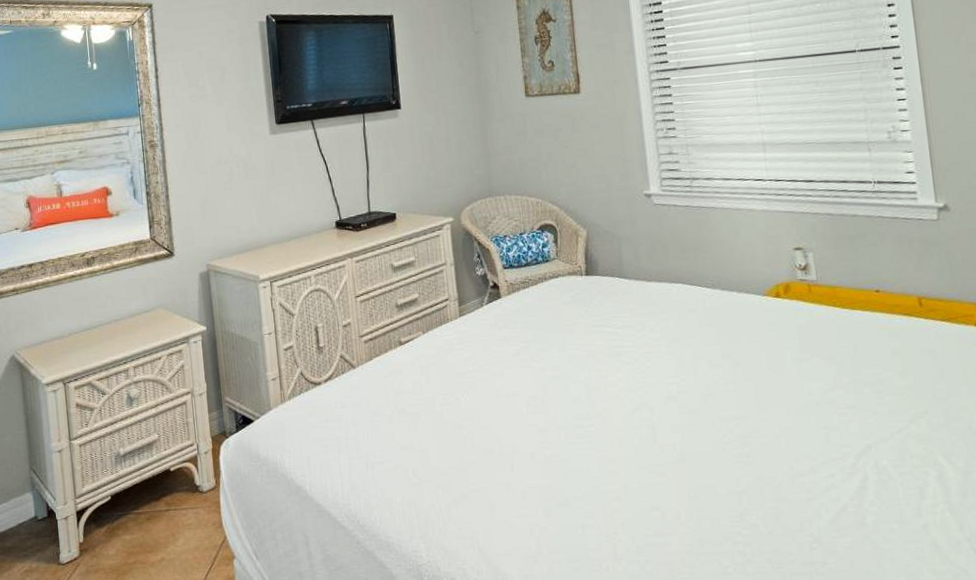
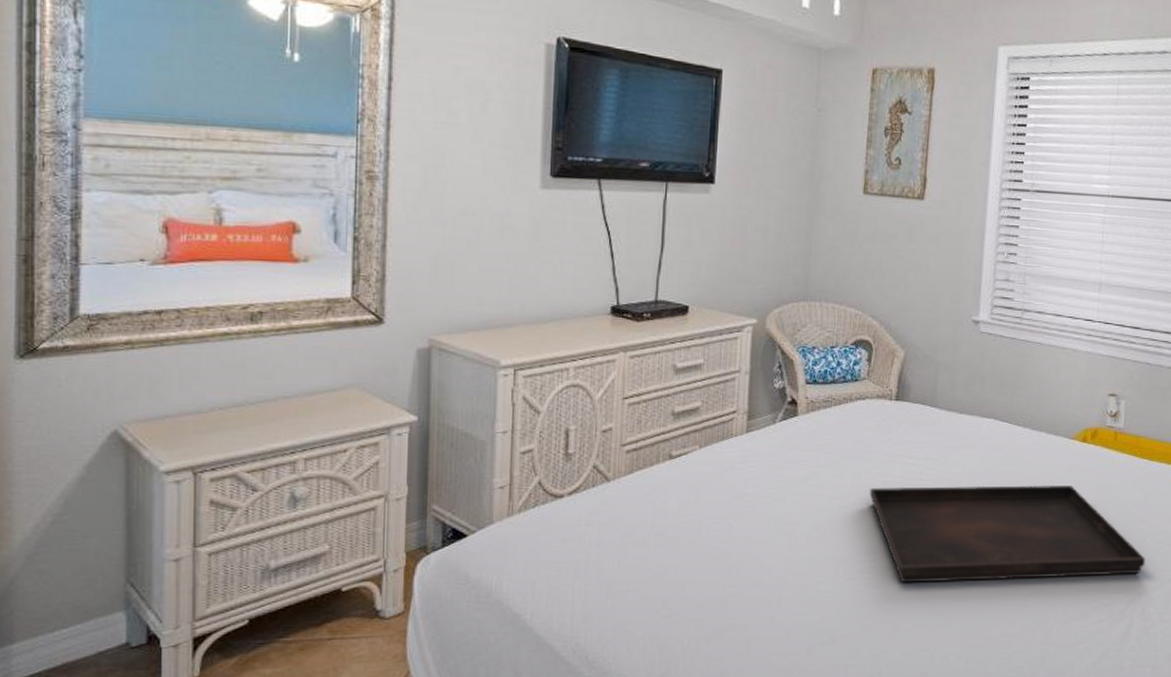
serving tray: none [576,340,869,445] -> present [869,484,1146,583]

